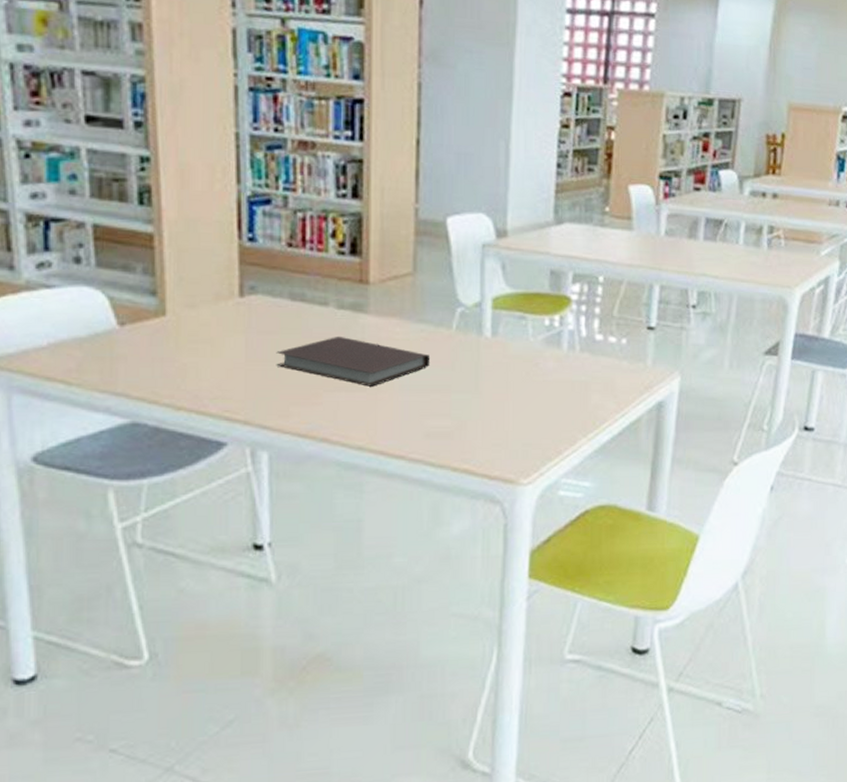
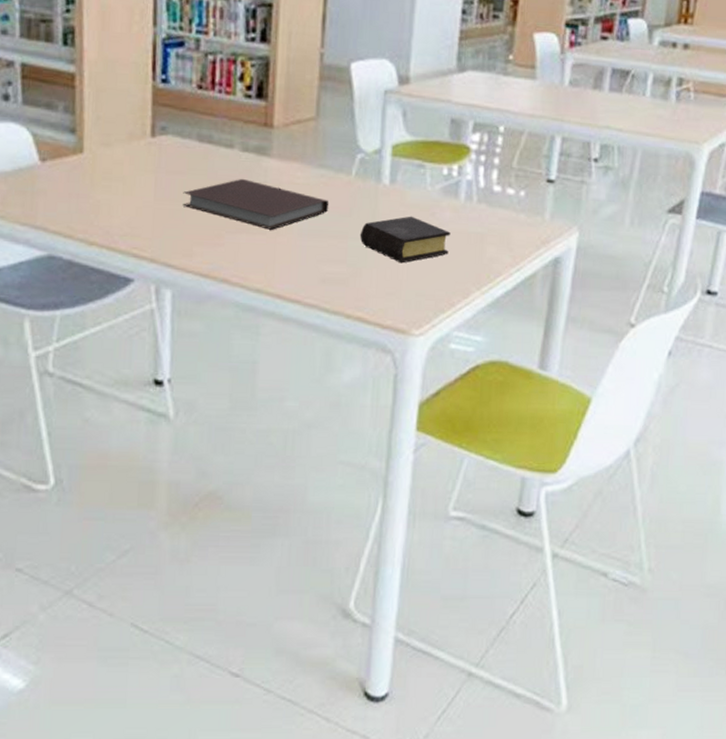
book: none [463,367,555,414] -> present [359,216,451,264]

